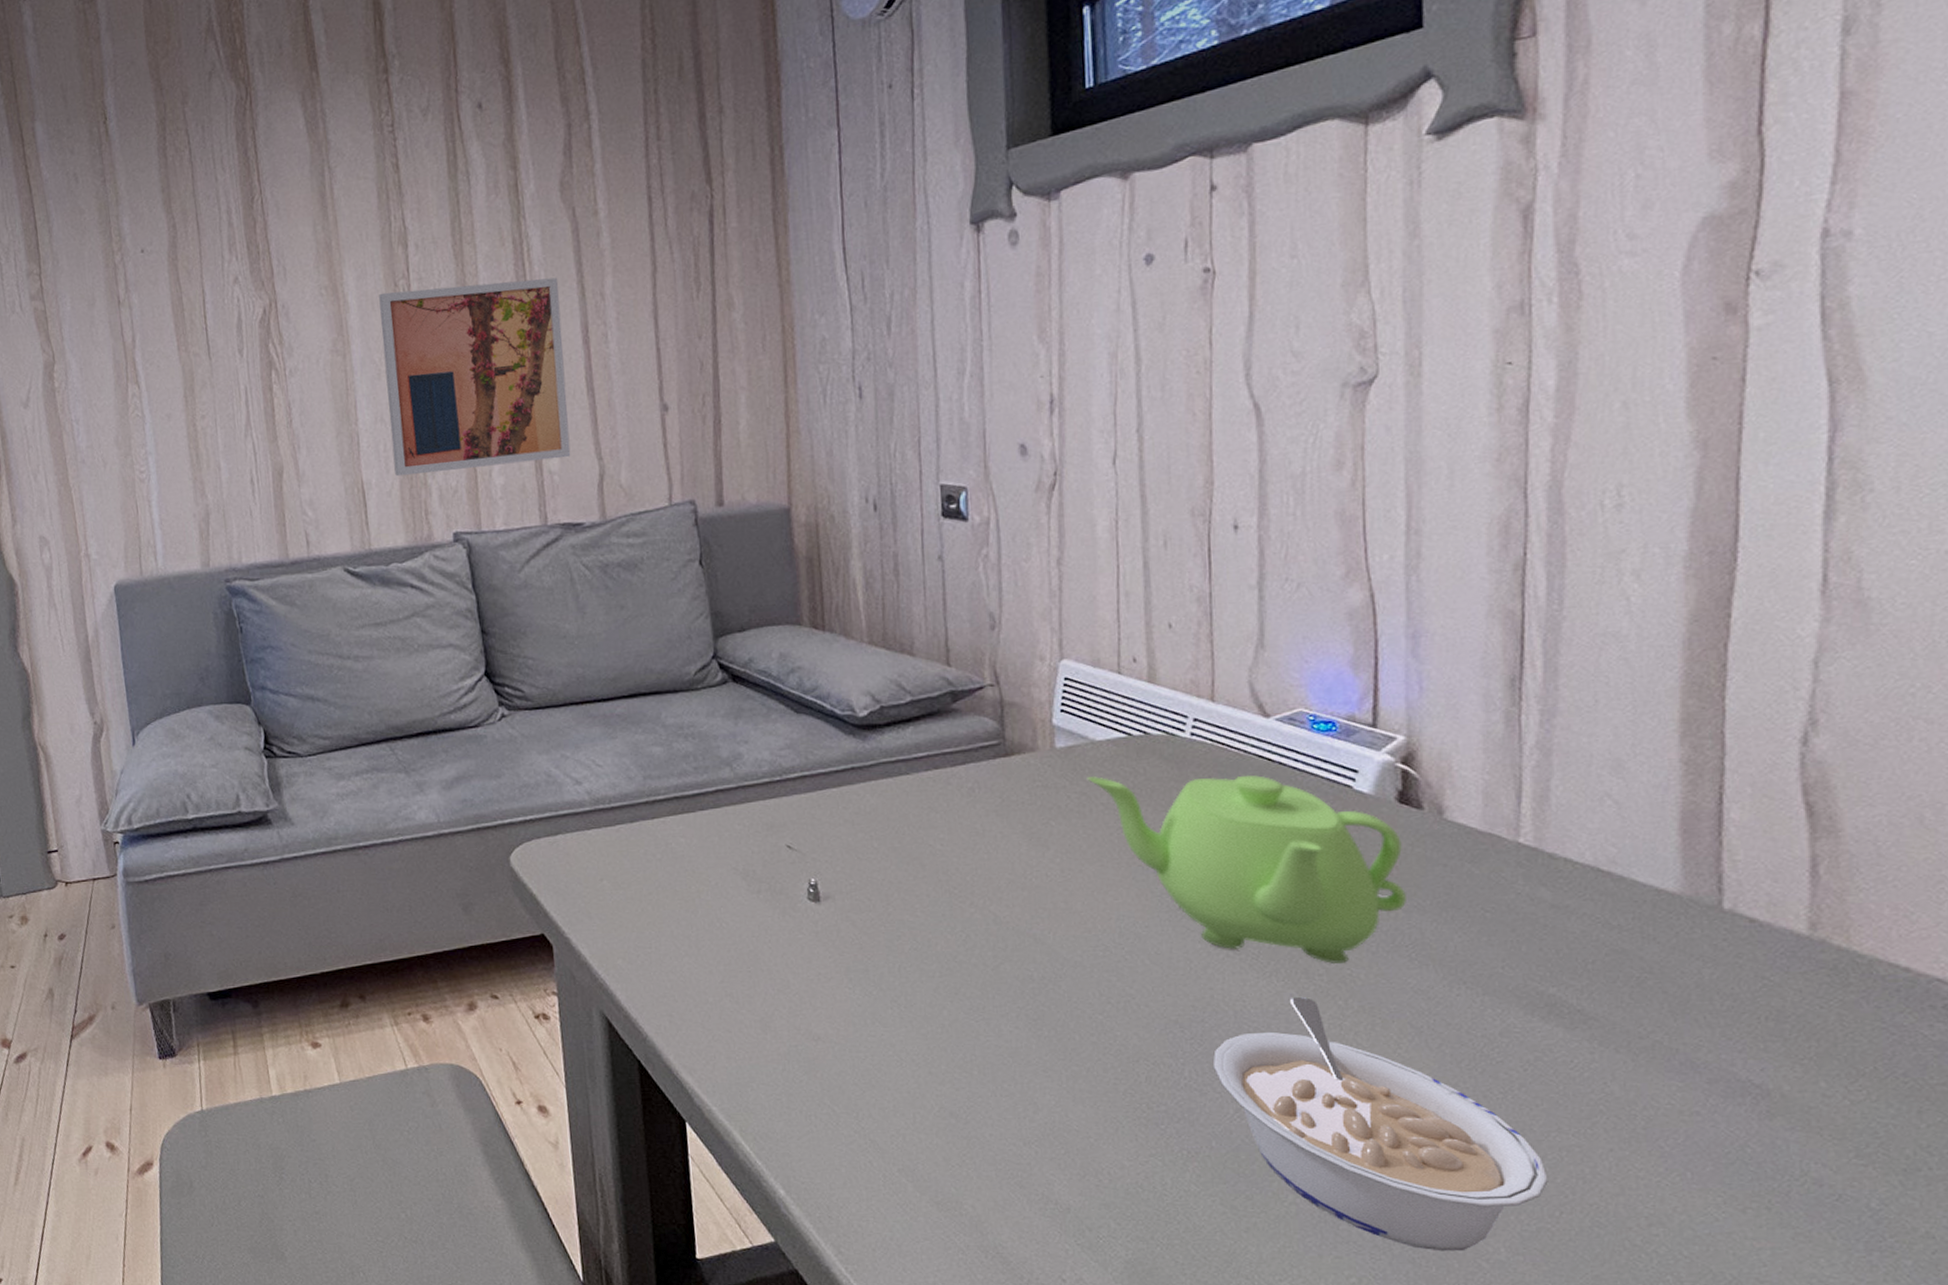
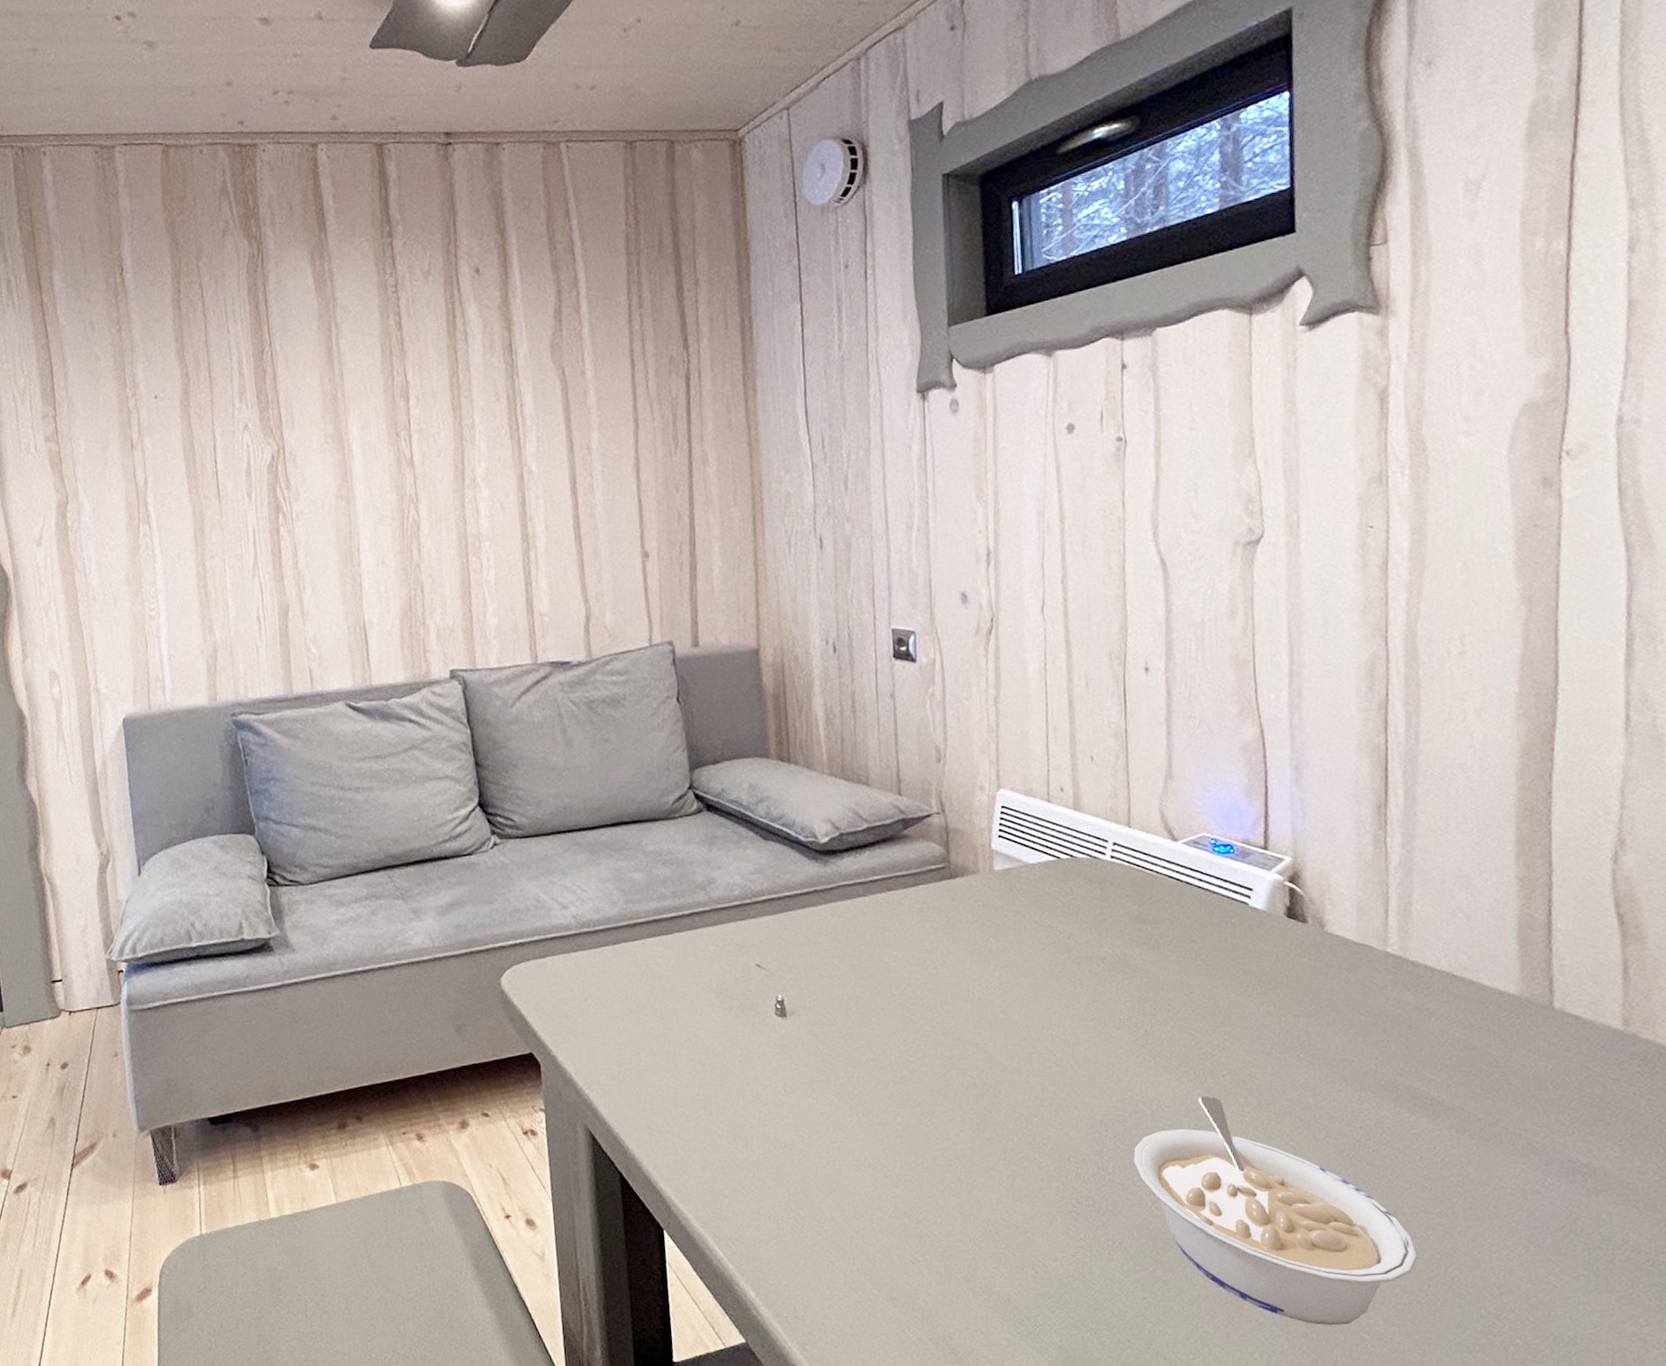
wall art: present [379,277,571,477] -> none [381,432,560,616]
teapot: present [1087,775,1407,965] -> none [1022,893,1296,1066]

